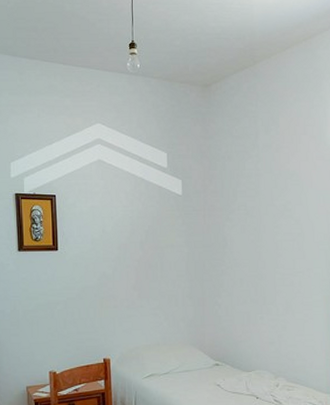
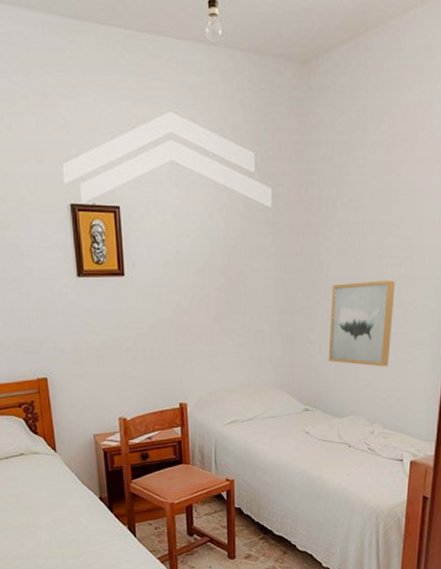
wall art: none [234,253,290,327] -> present [328,280,395,367]

